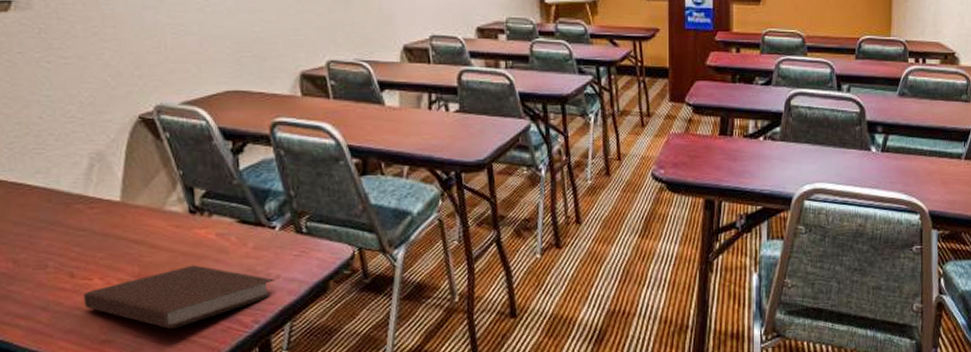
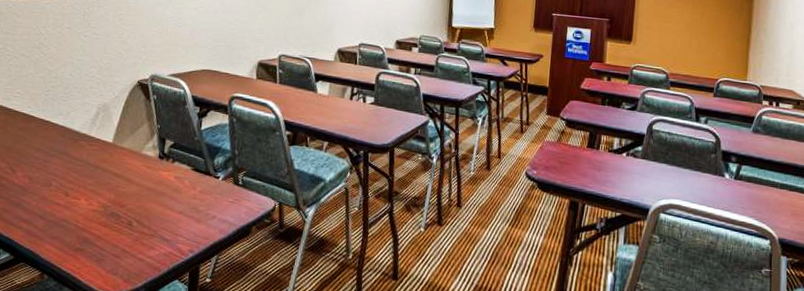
notebook: present [83,265,275,329] -> none [70,198,211,247]

